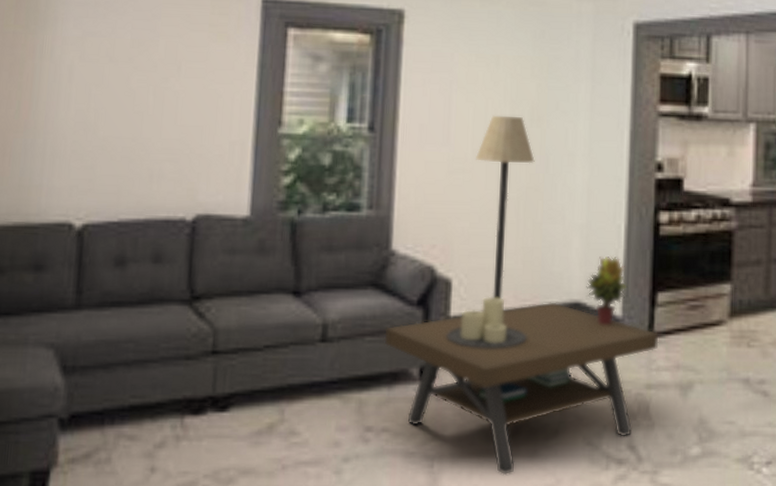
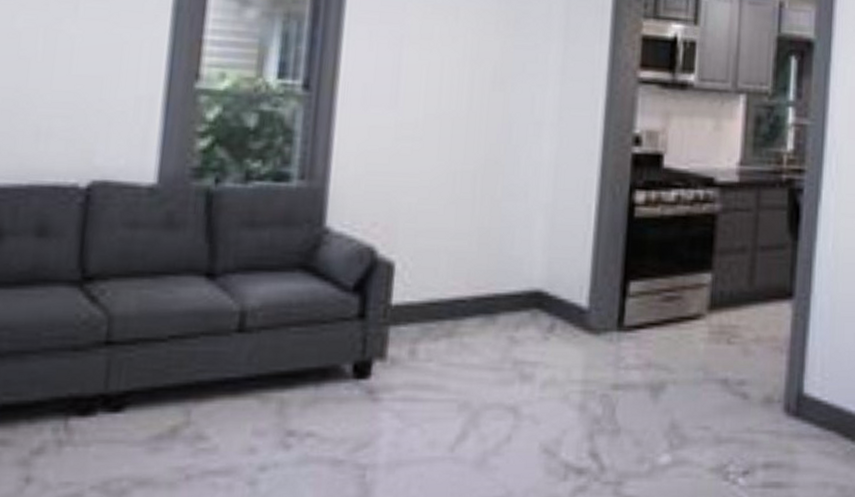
coffee table: present [384,296,659,476] -> none [312,282,629,487]
floor lamp: present [476,115,535,299] -> none [428,75,496,285]
potted plant: present [586,256,628,325] -> none [549,240,596,317]

